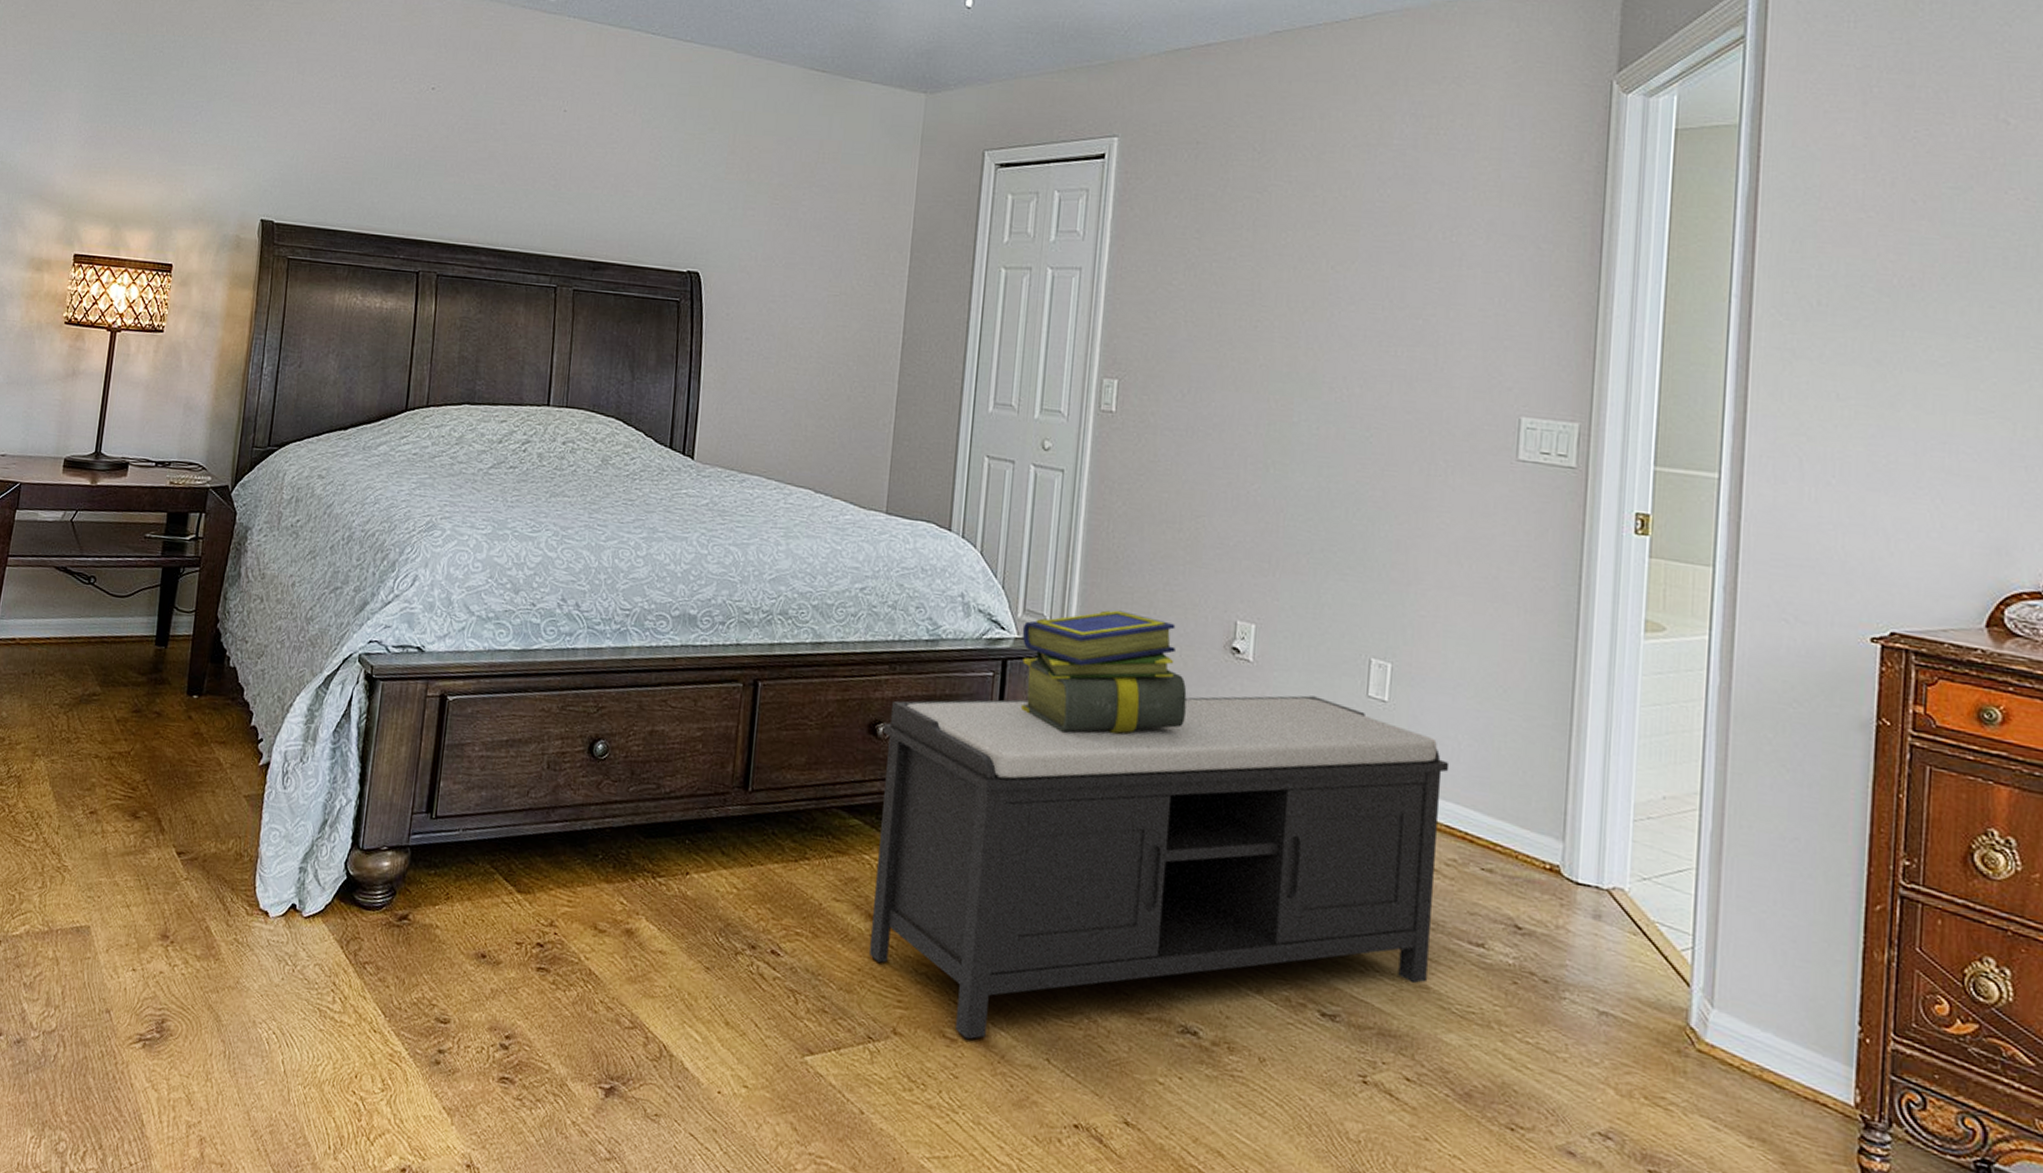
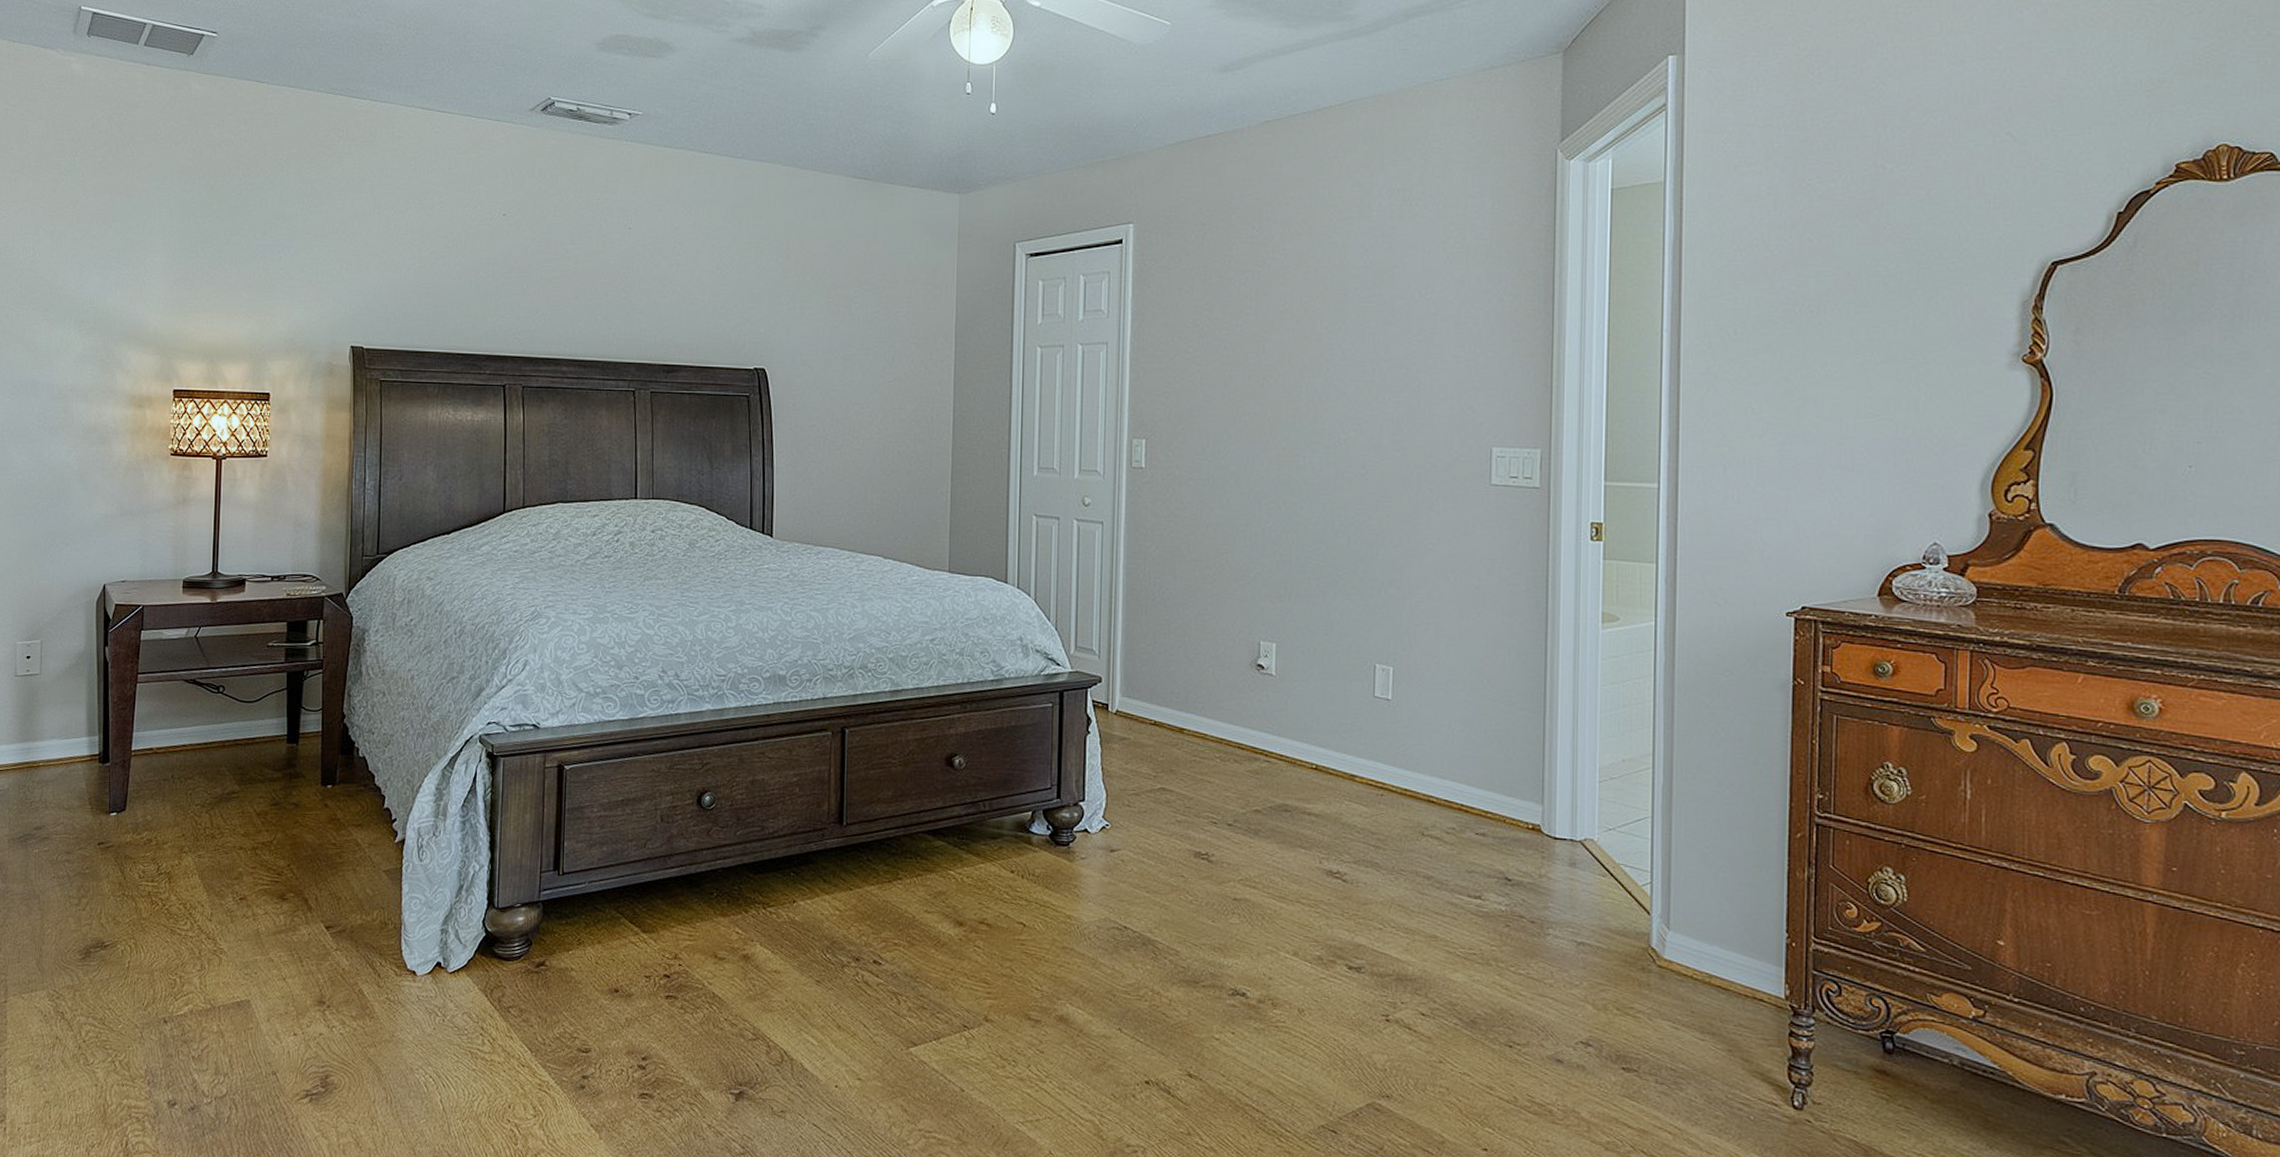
bench: present [870,695,1450,1040] -> none [958,700,1446,1019]
stack of books: present [1020,610,1187,735] -> none [1075,640,1221,750]

